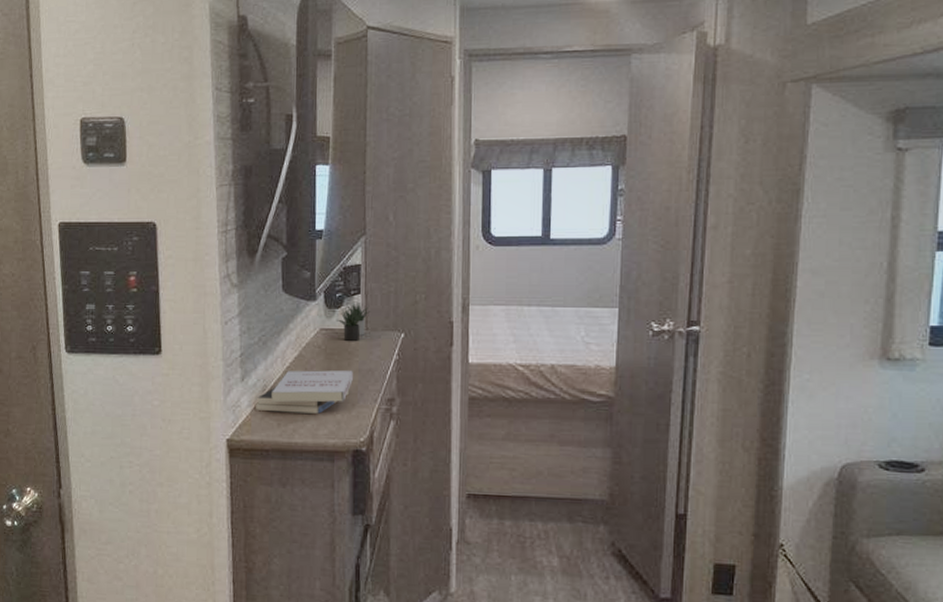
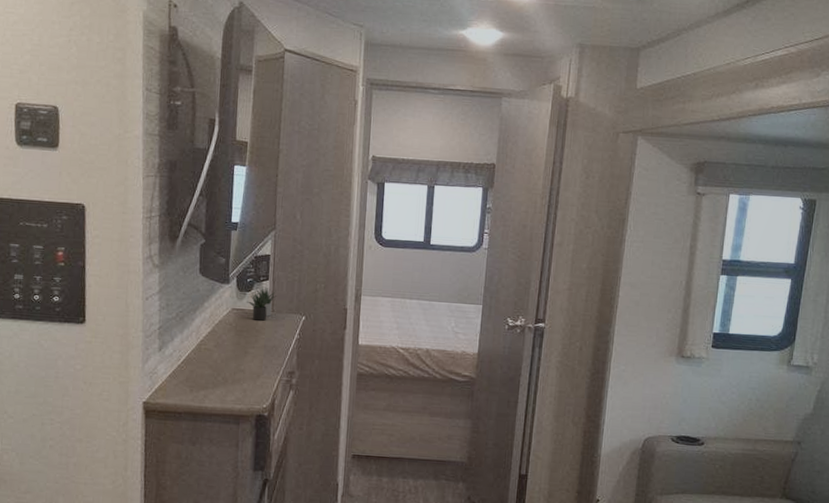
books: present [256,370,353,414] -> none [171,344,259,383]

